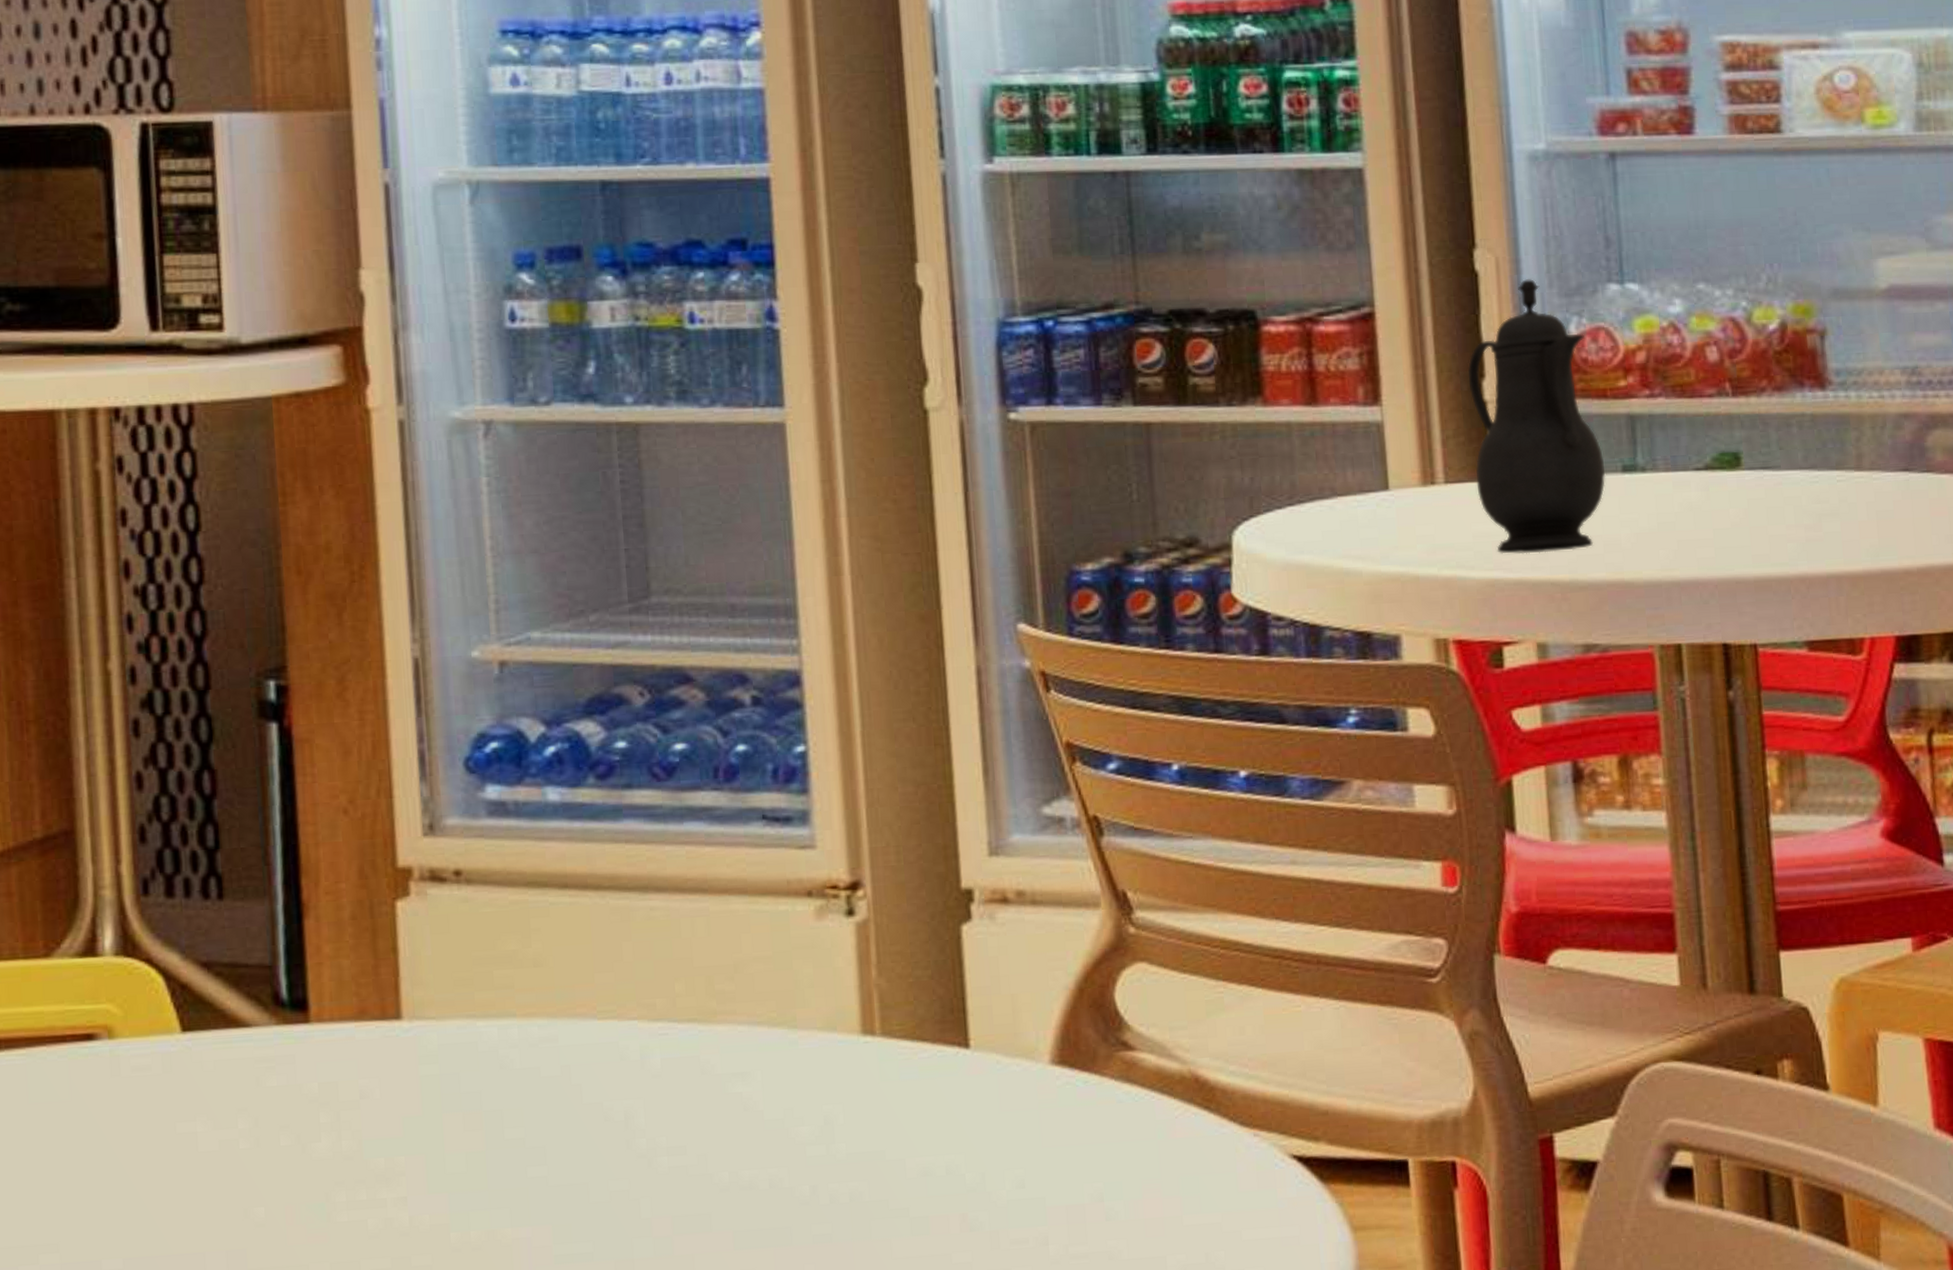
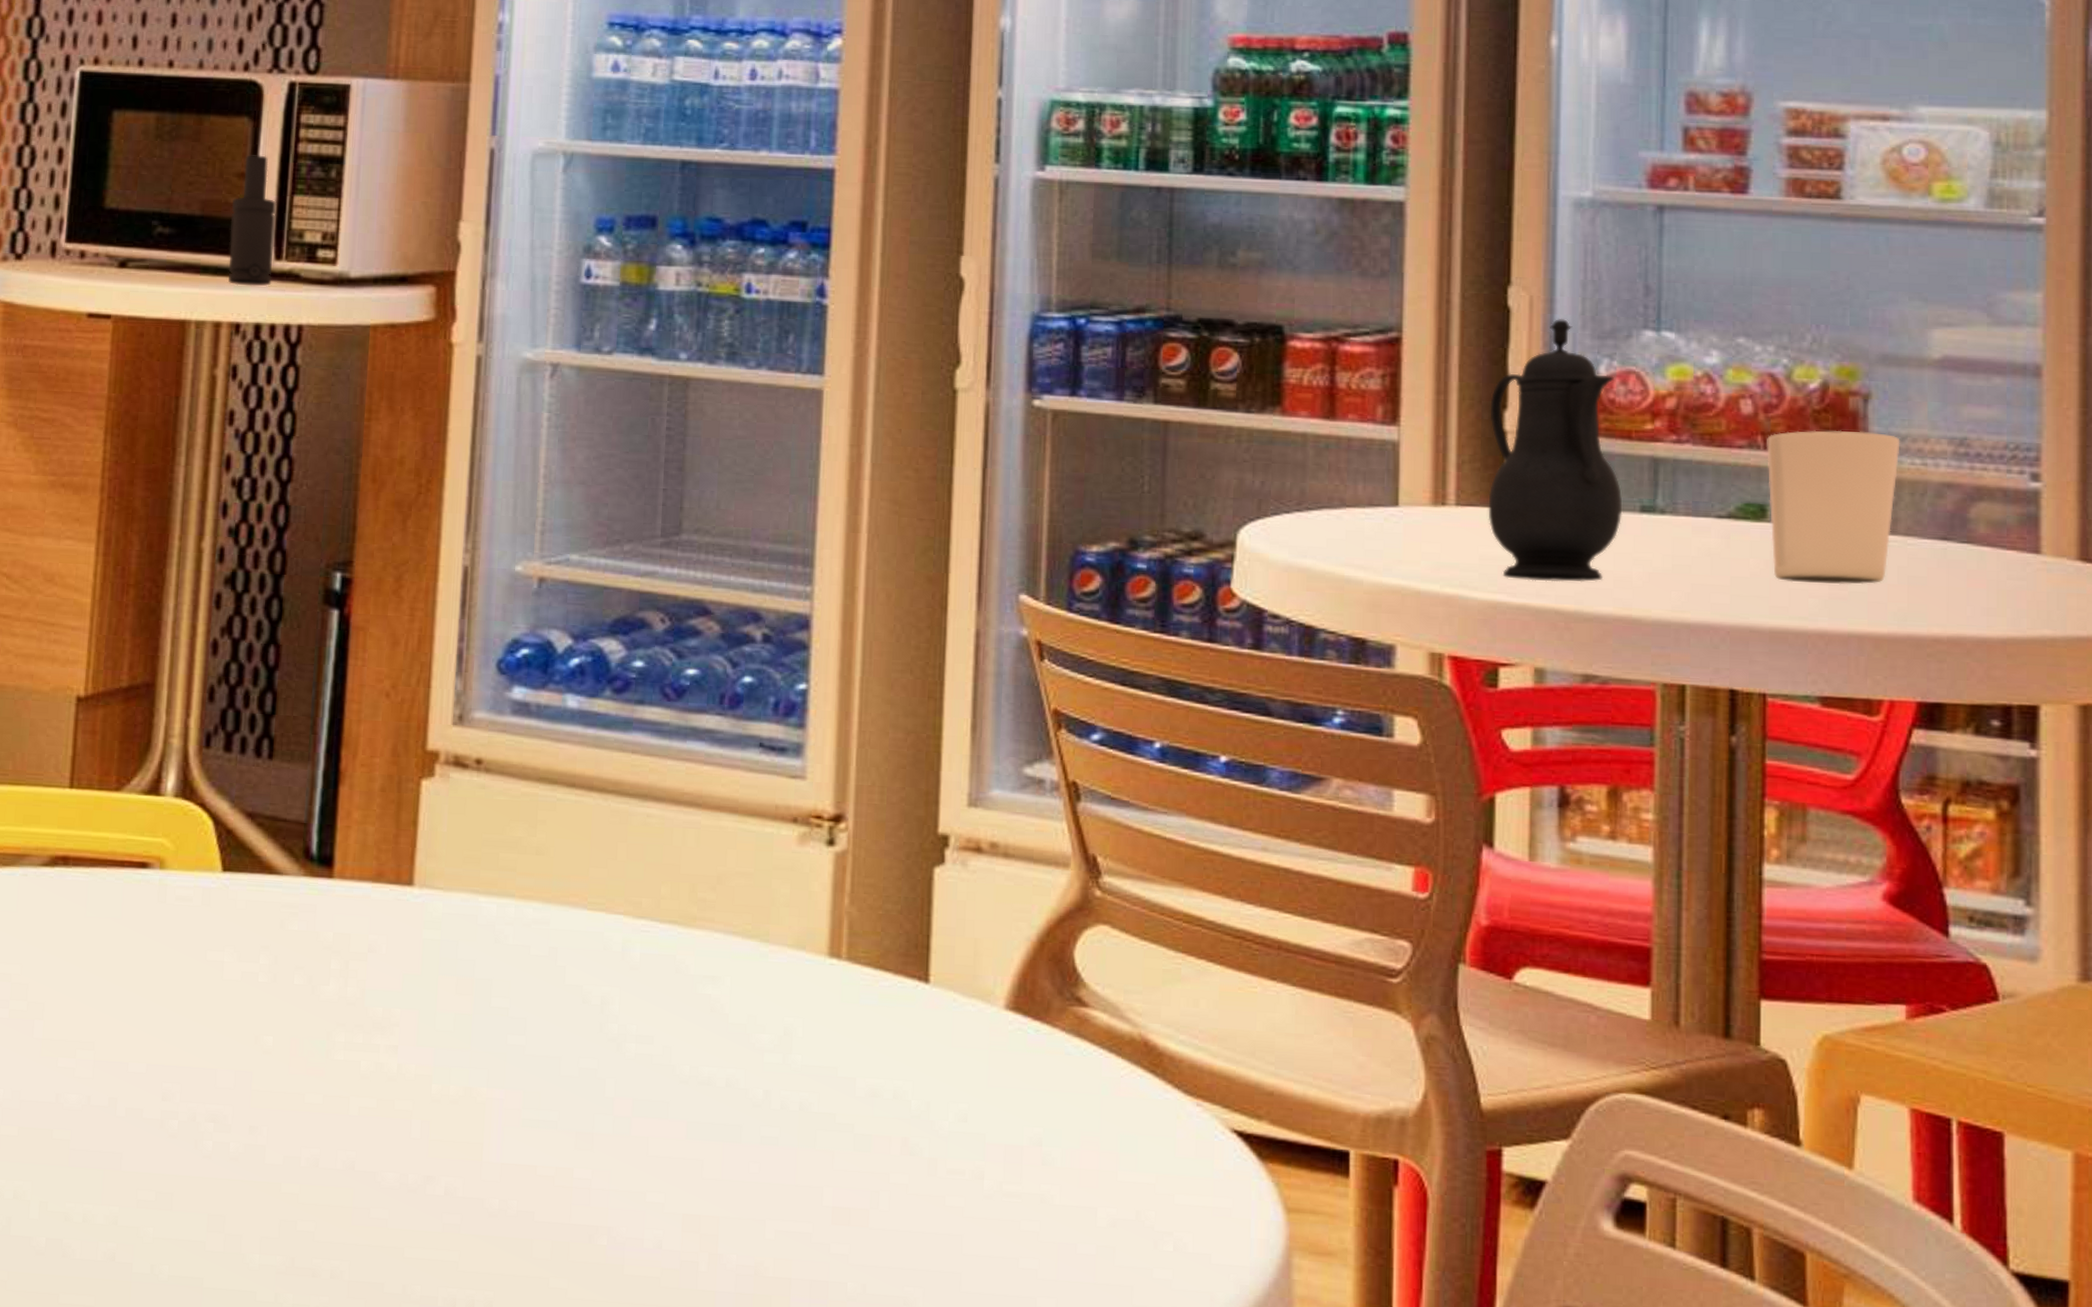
dispenser: none [91,211,150,365] -> present [228,155,277,287]
mug: none [1734,368,1858,529] -> present [1767,430,1900,585]

